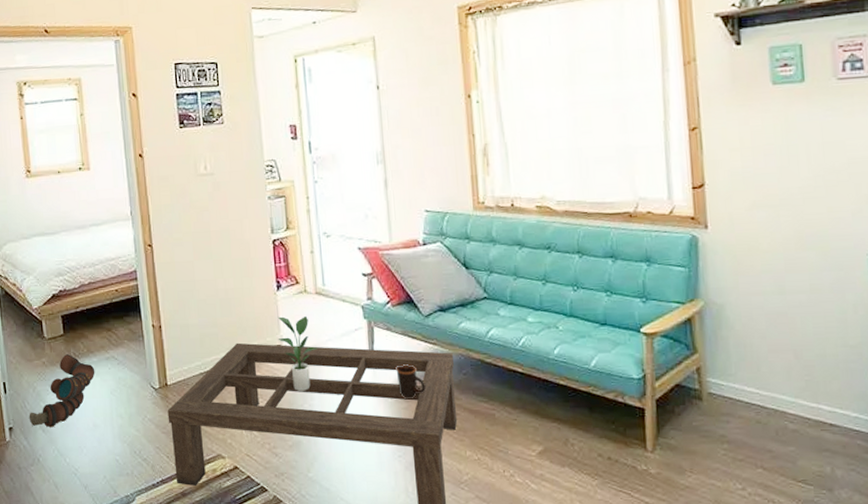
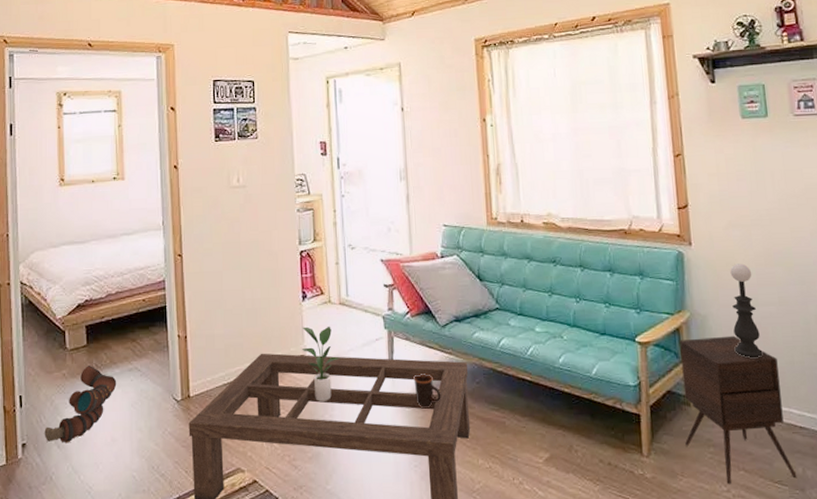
side table: none [691,326,824,481] -> present [680,335,797,484]
table lamp: none [753,248,789,350] -> present [730,263,763,357]

